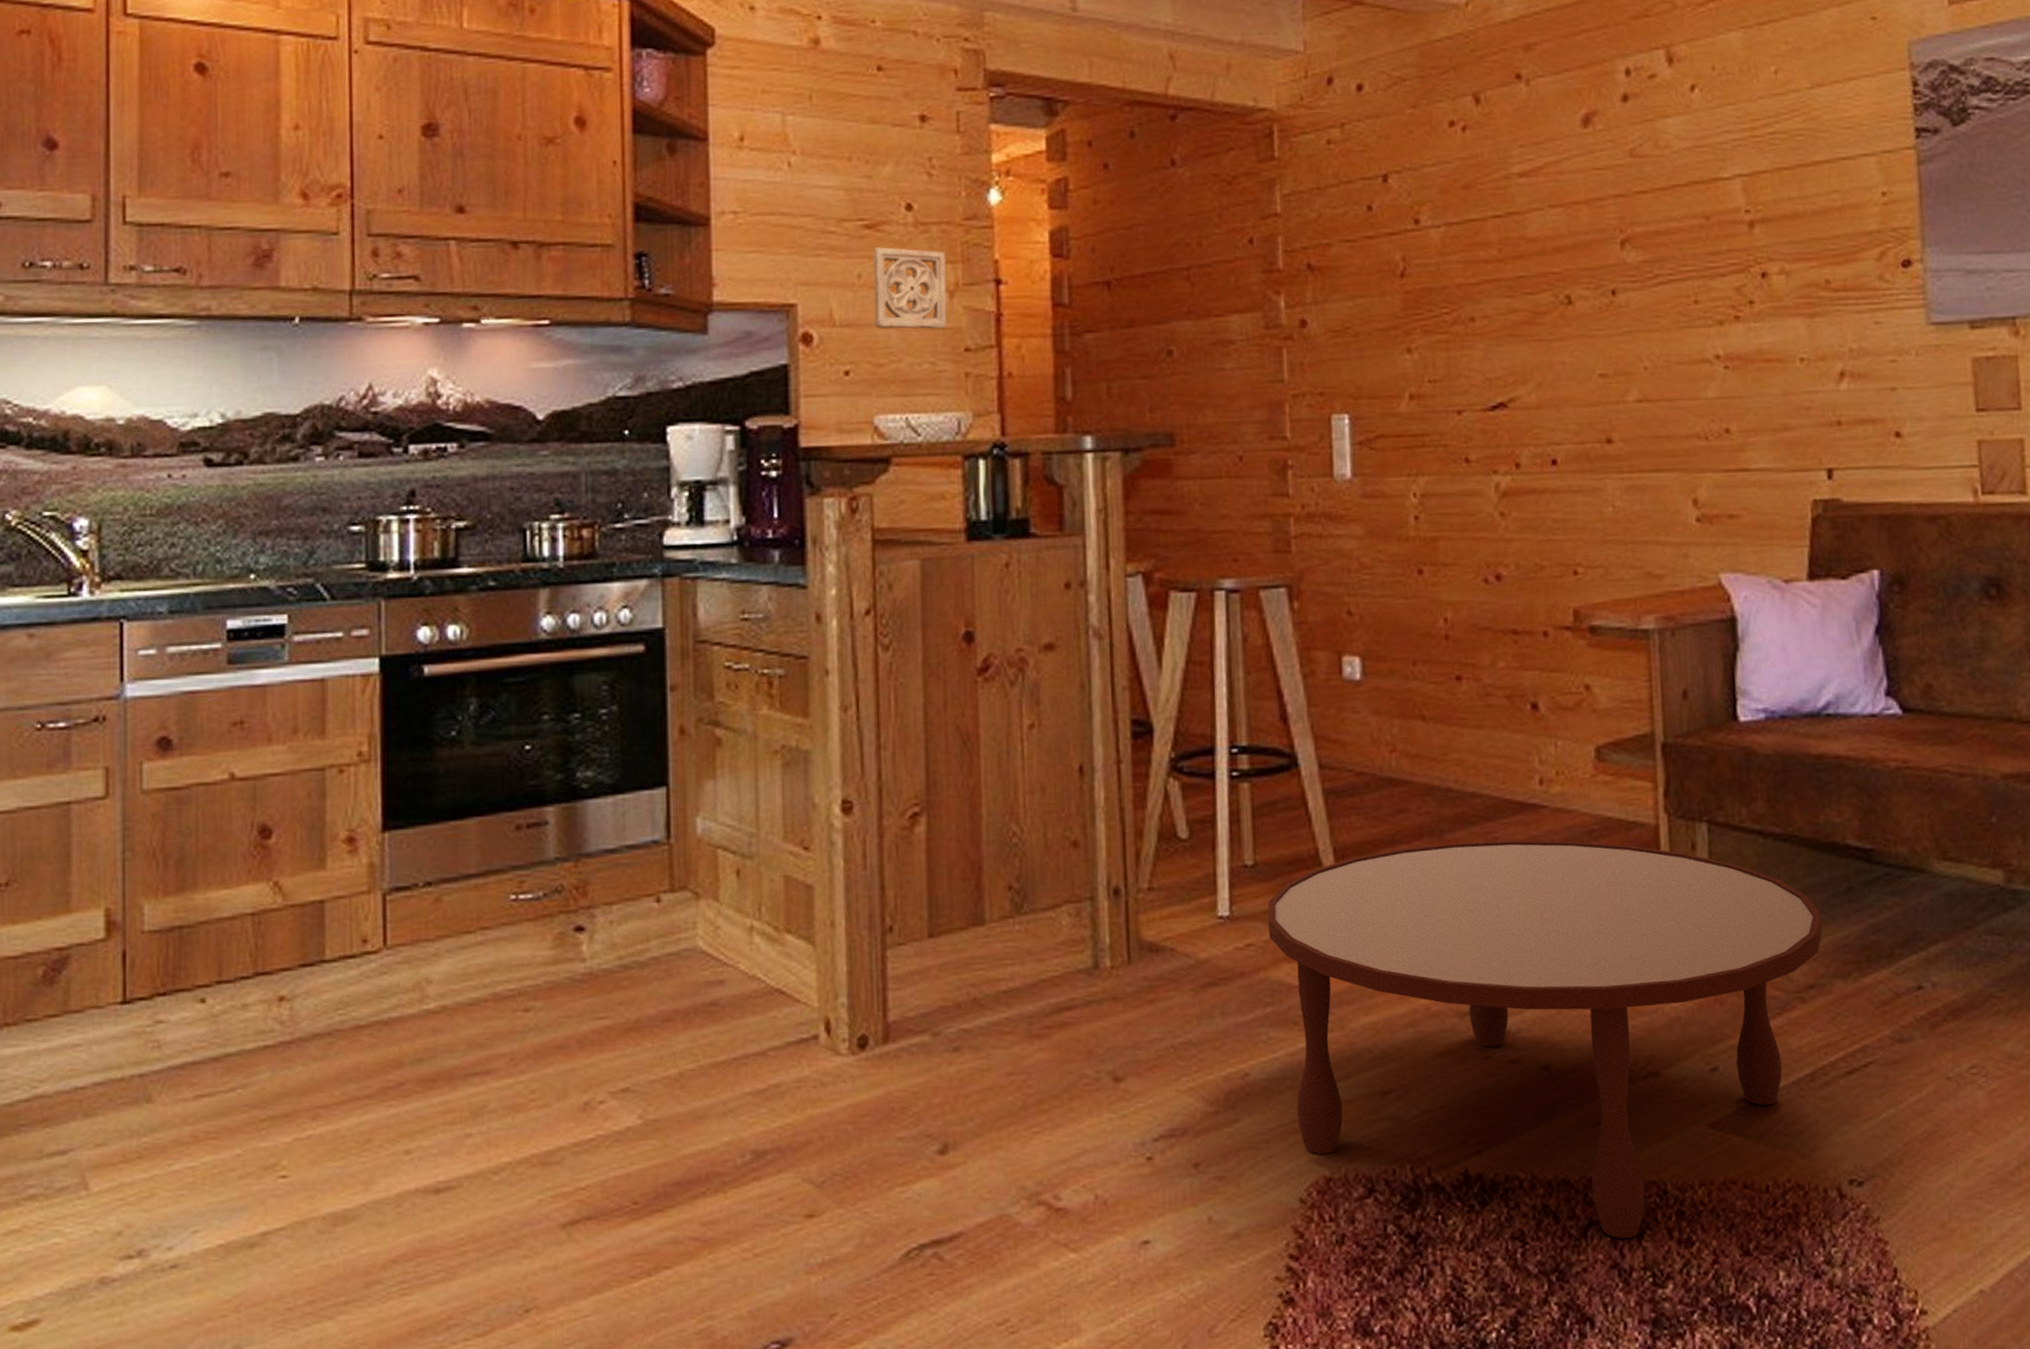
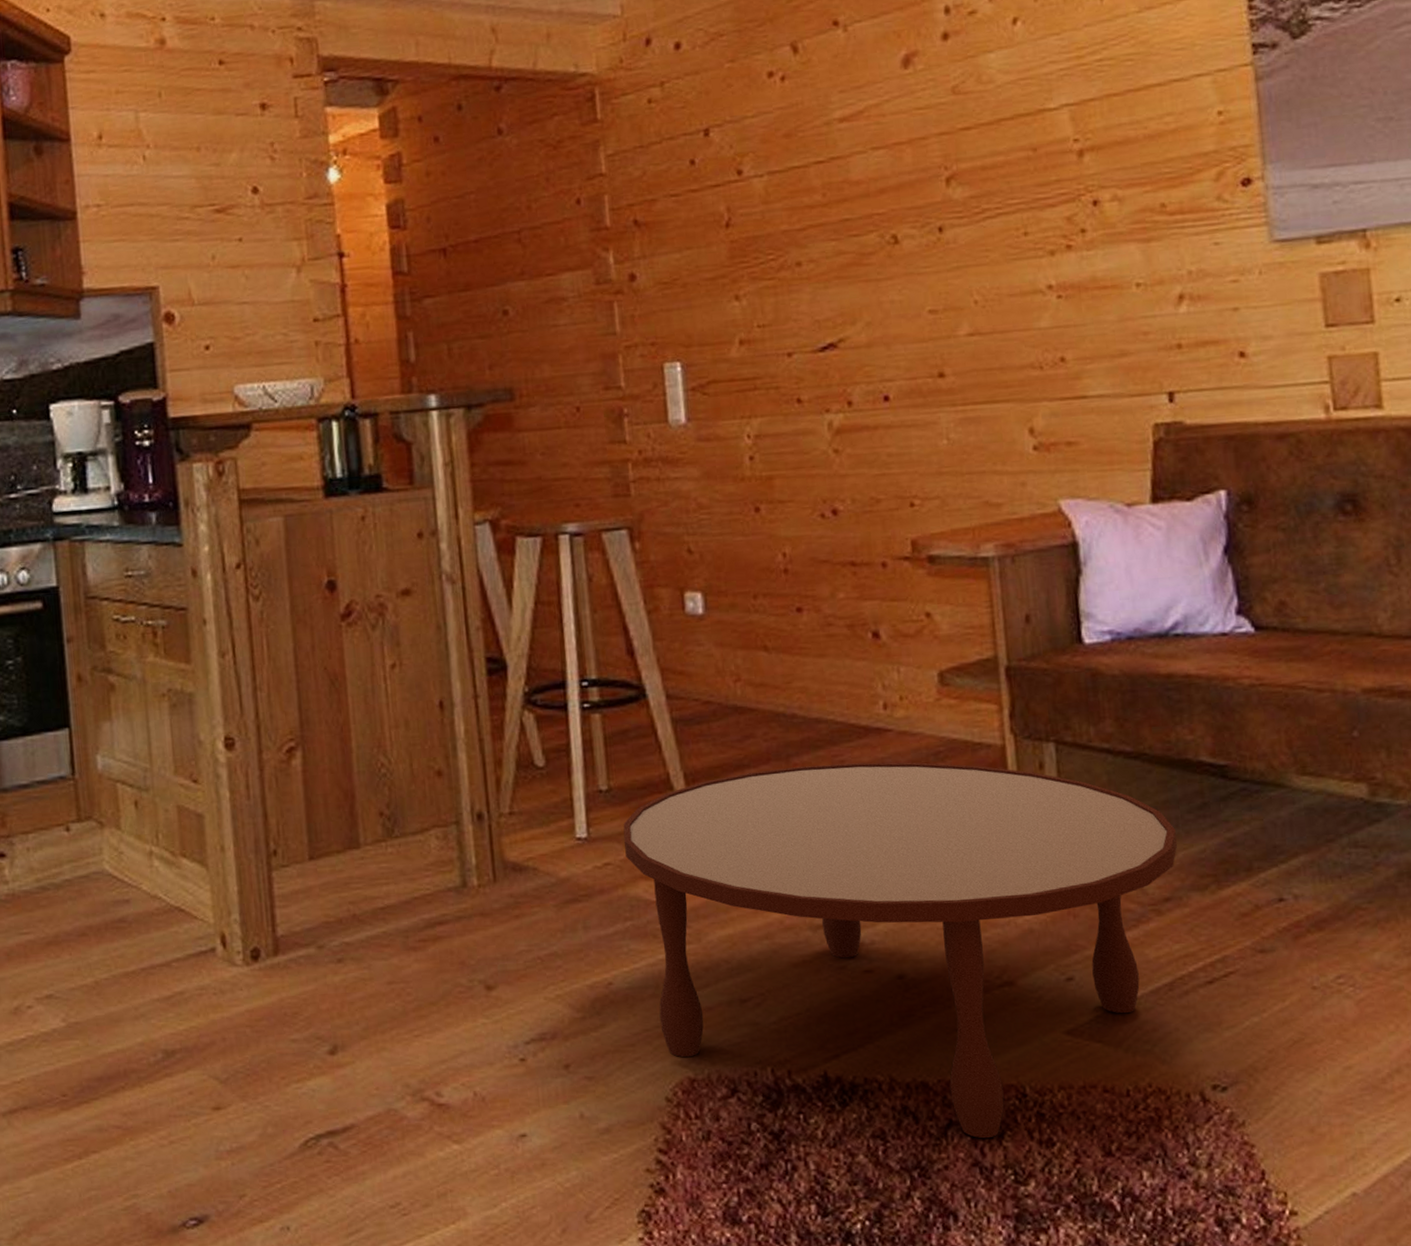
wall ornament: present [872,247,947,329] -> none [224,229,296,305]

